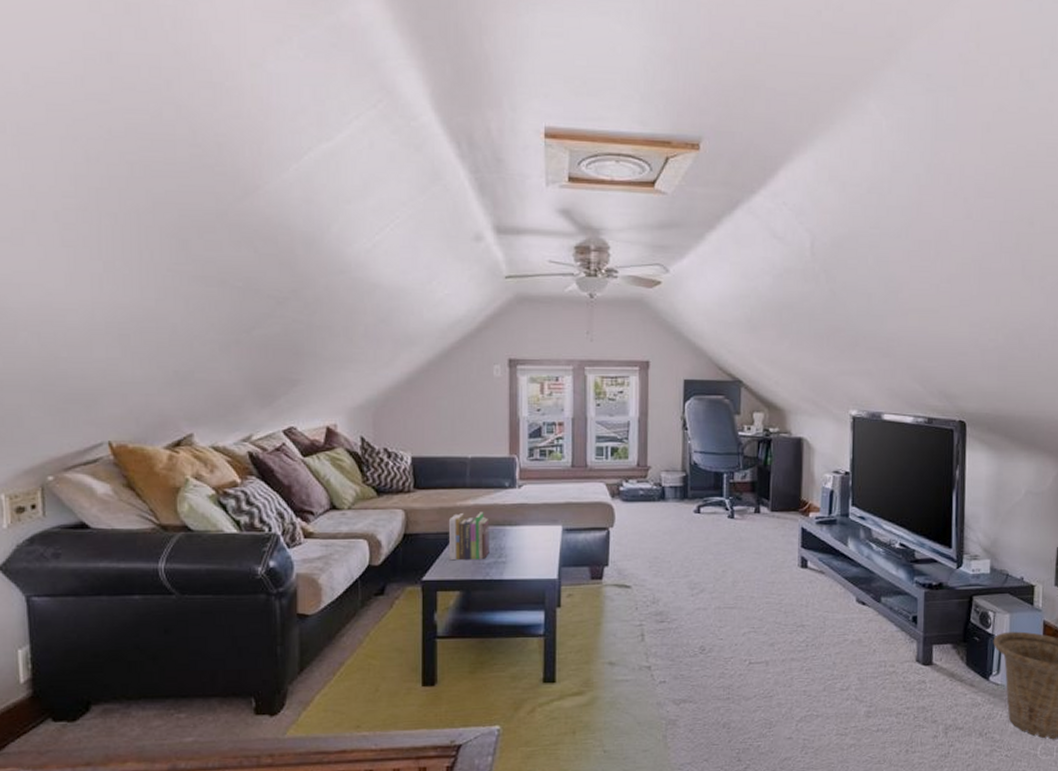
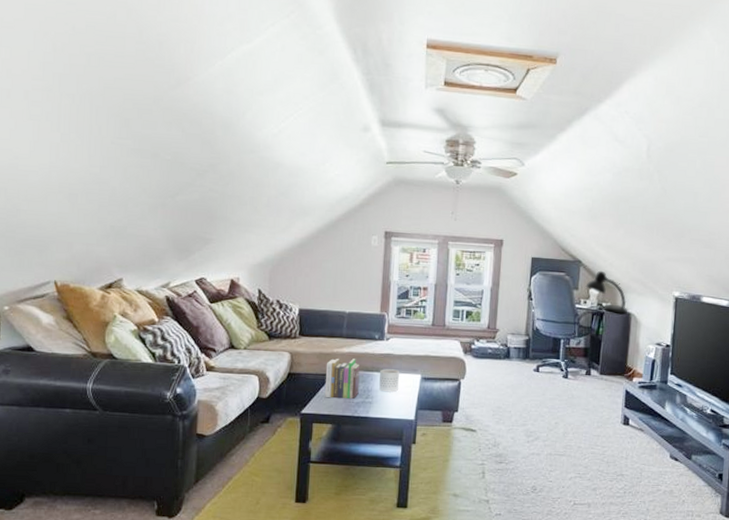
mug: none [512,521,536,549] -> present [379,369,399,393]
desk lamp: none [748,390,799,441] -> present [585,270,628,315]

